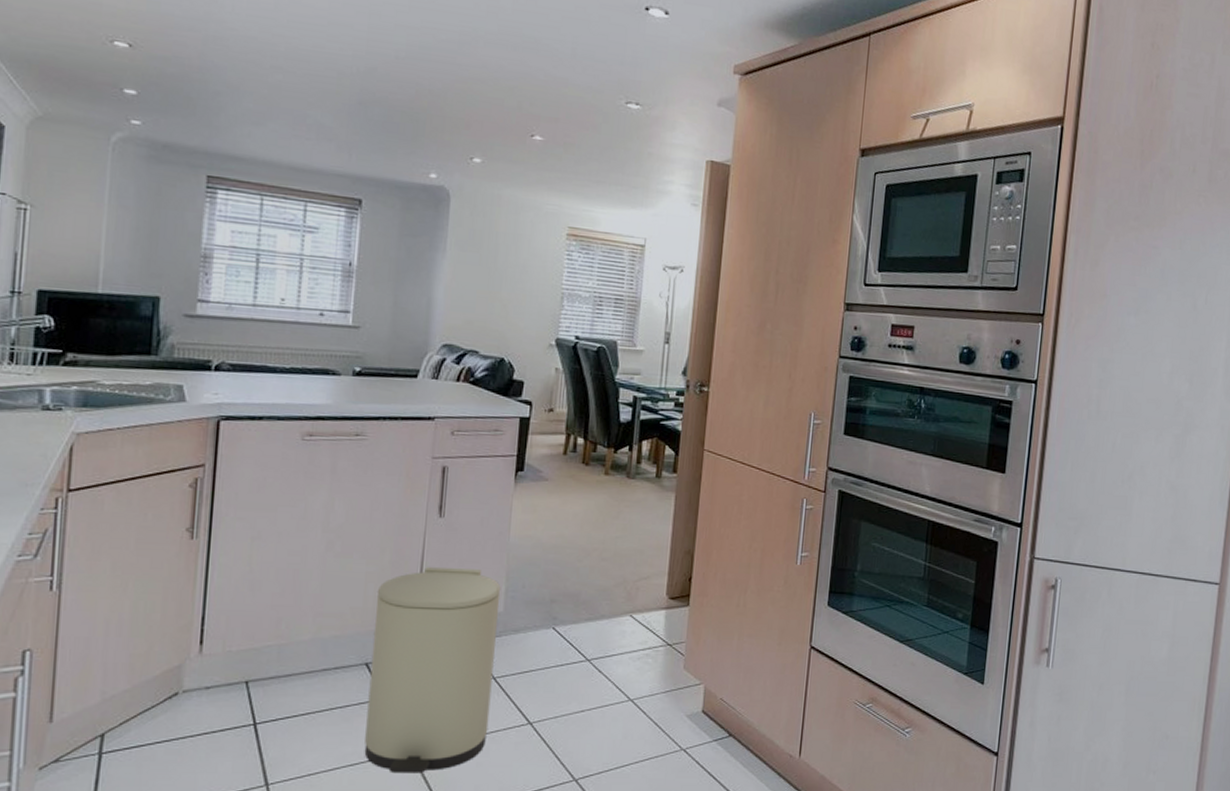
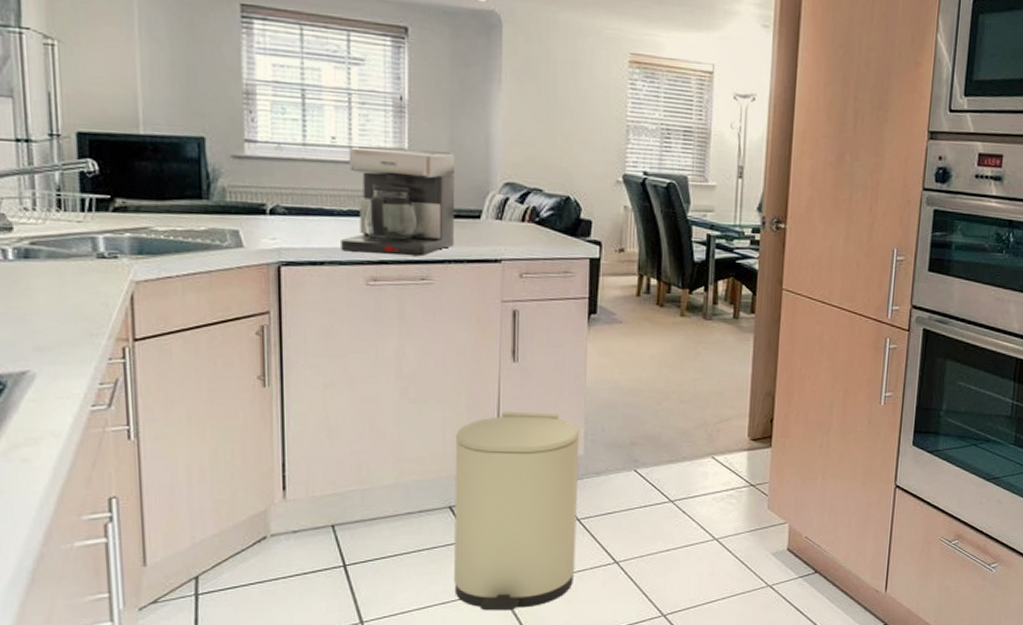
coffee maker: none [280,307,398,414] -> present [341,145,456,257]

